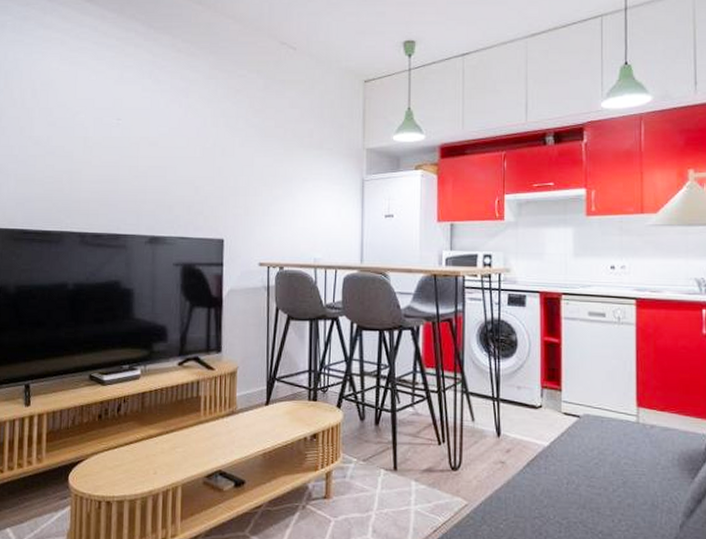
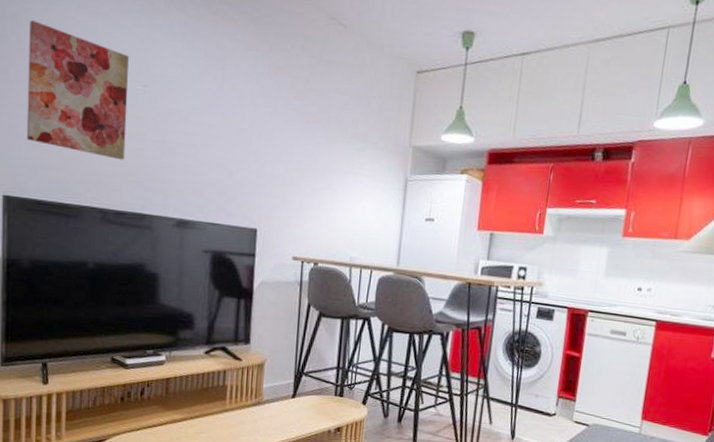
wall art: none [15,75,104,187] -> present [26,20,129,160]

